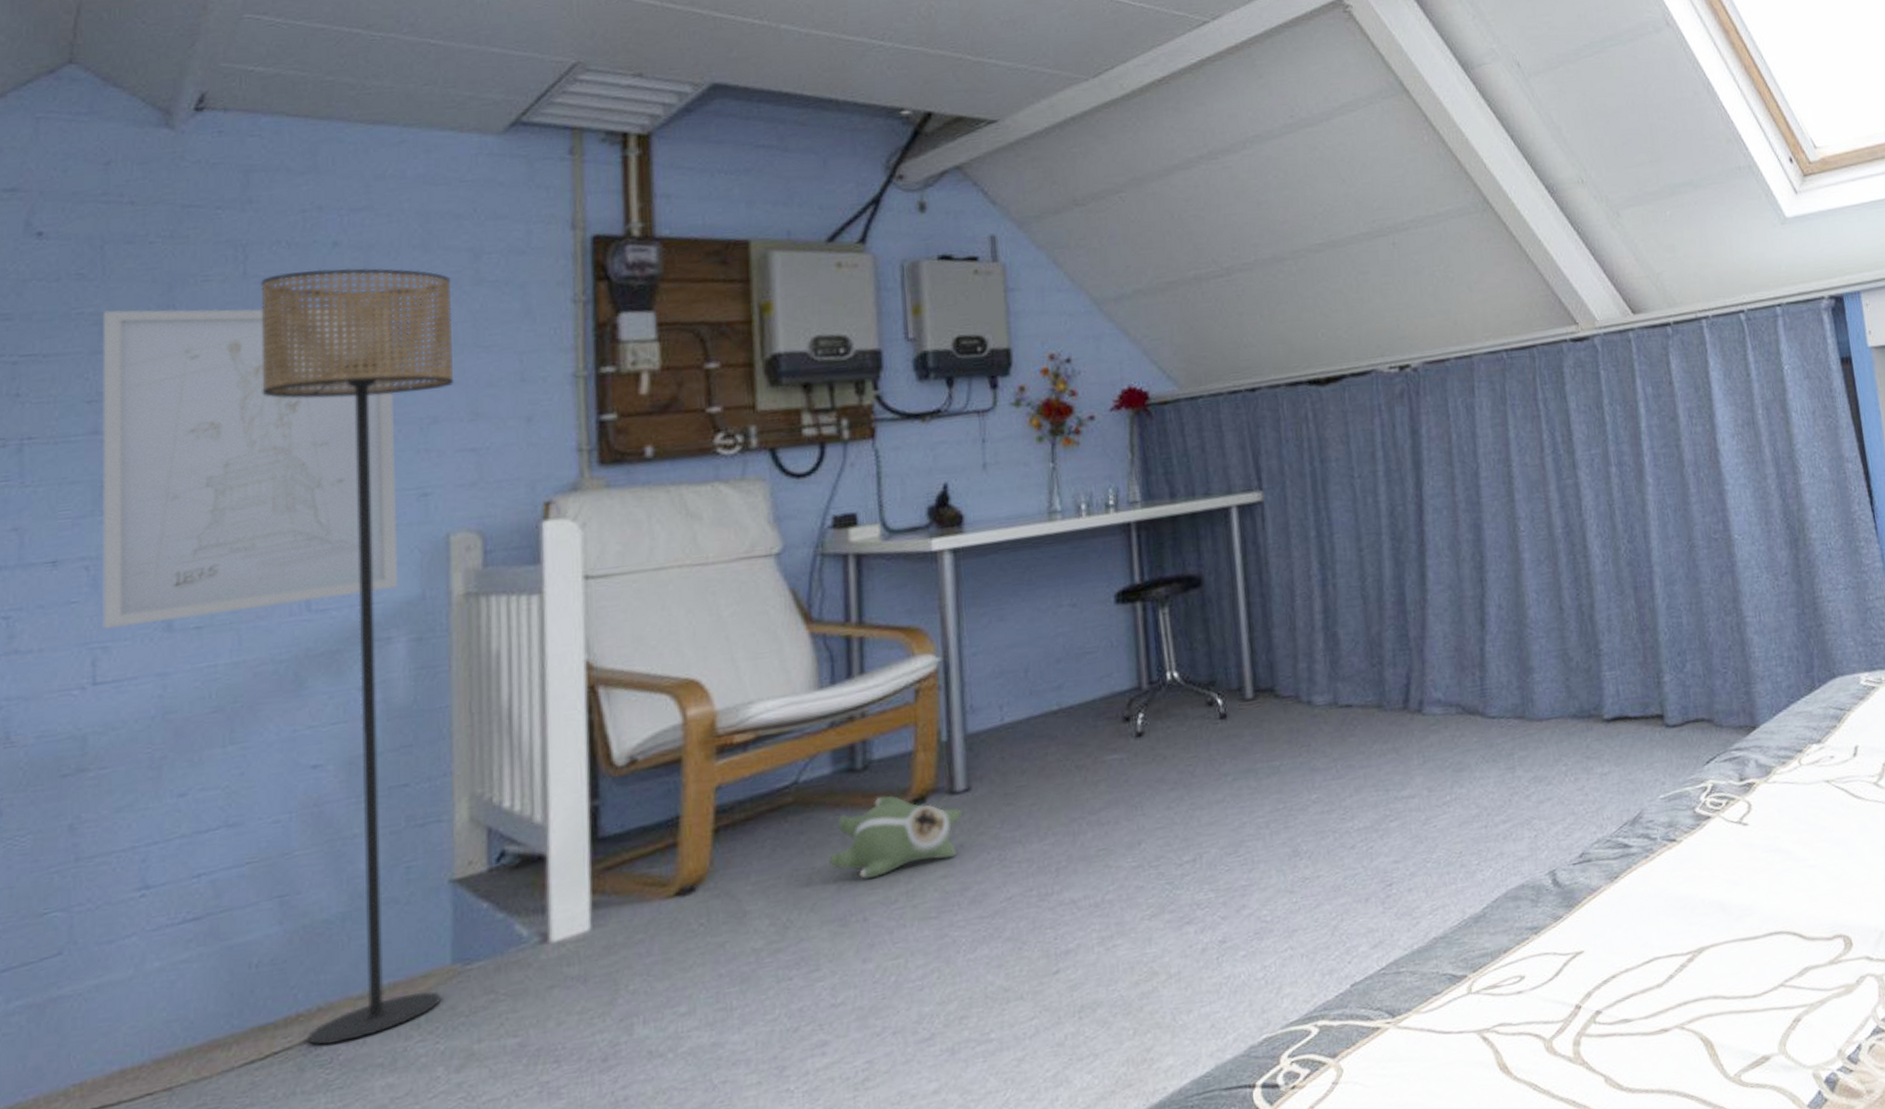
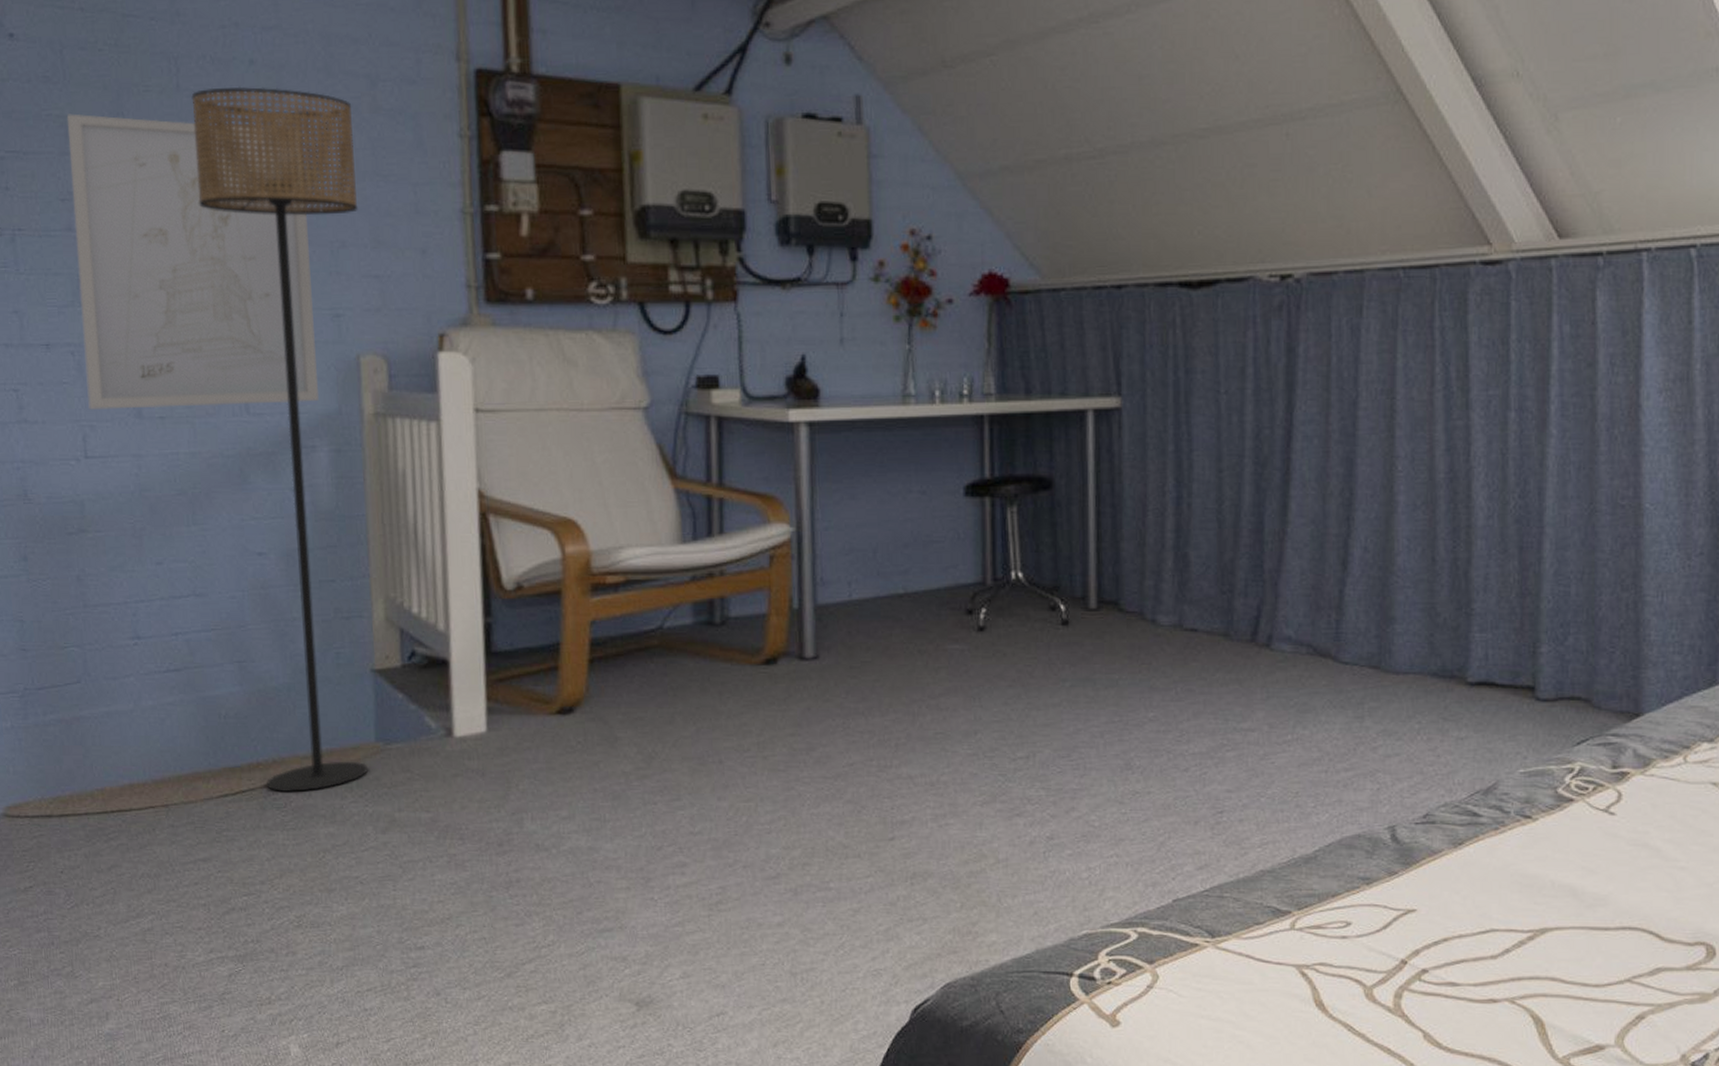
plush toy: present [829,795,963,879] -> none [689,652,811,725]

